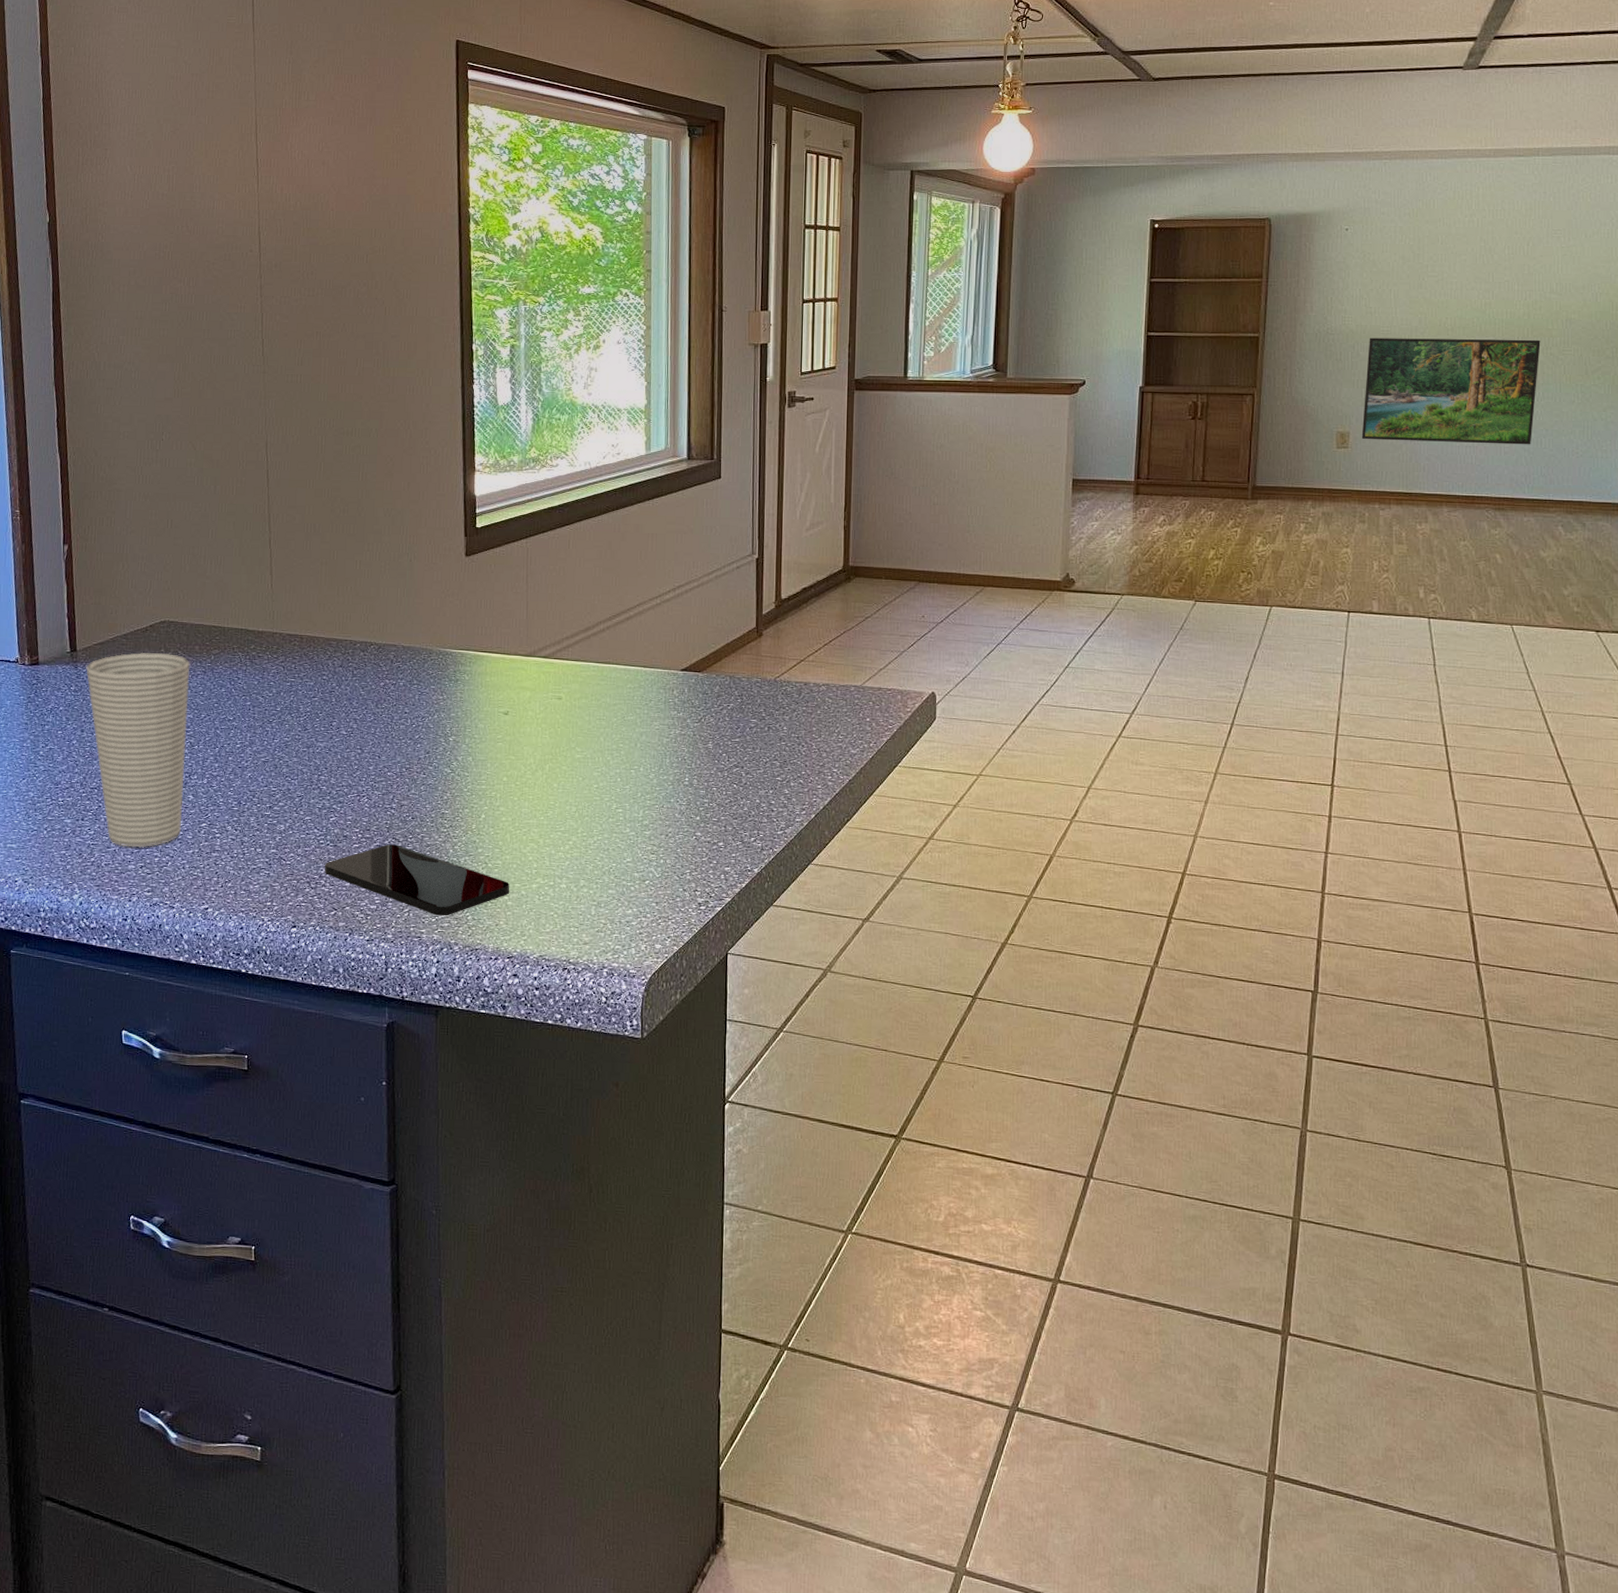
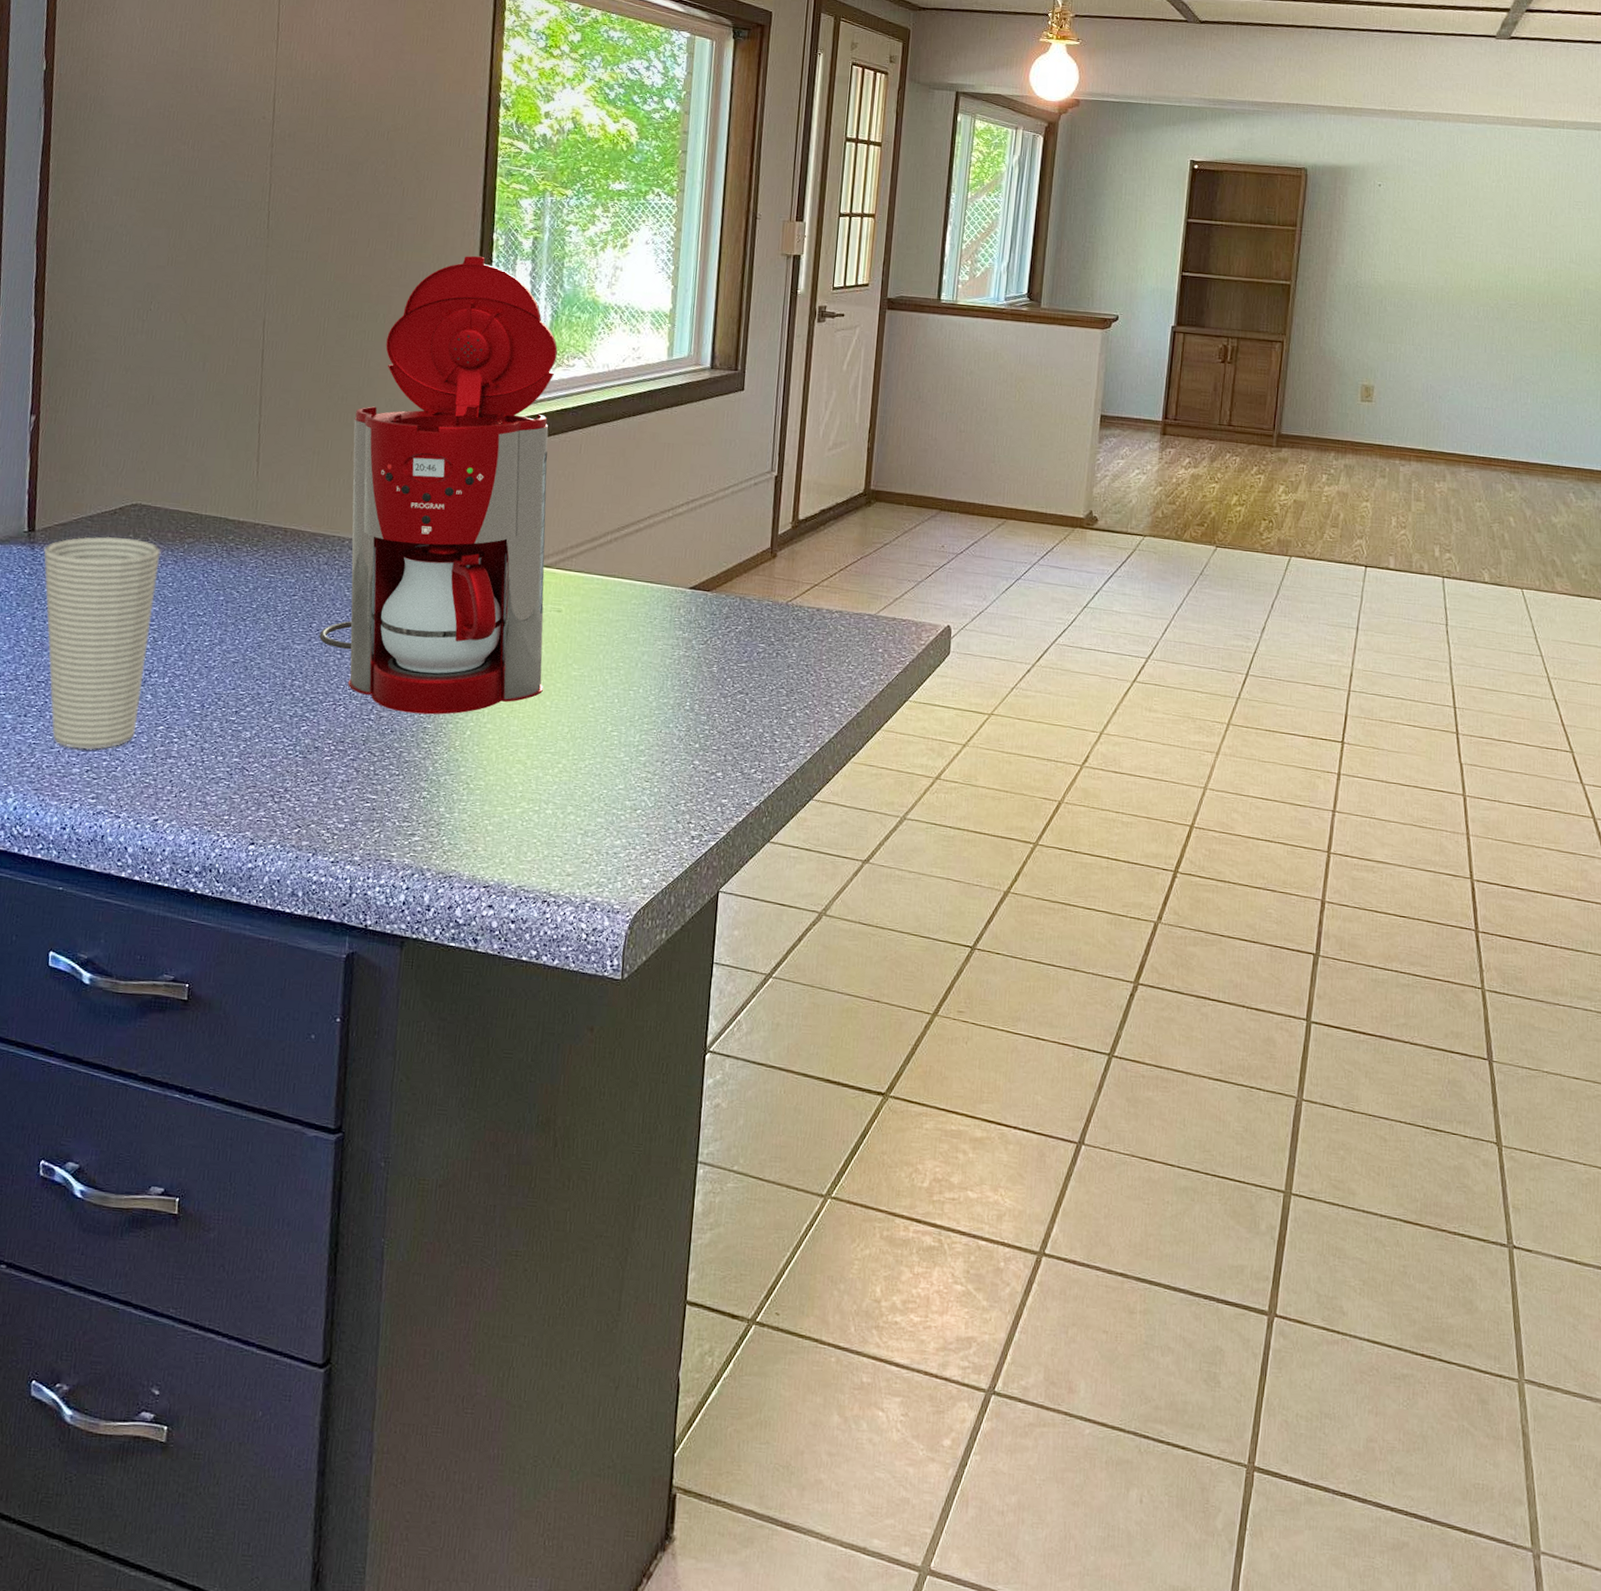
smartphone: present [325,844,510,916] -> none [291,758,492,839]
coffee maker: none [340,367,550,801] -> present [319,255,558,715]
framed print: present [1361,337,1541,445] -> none [1385,293,1559,411]

